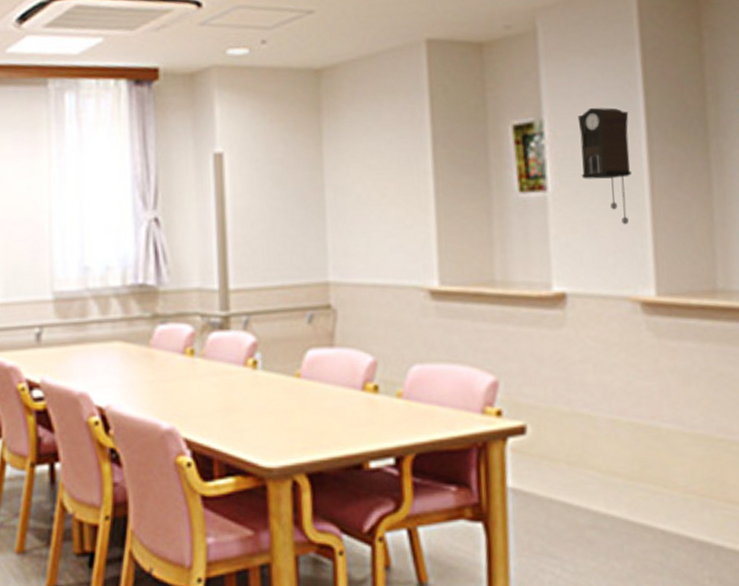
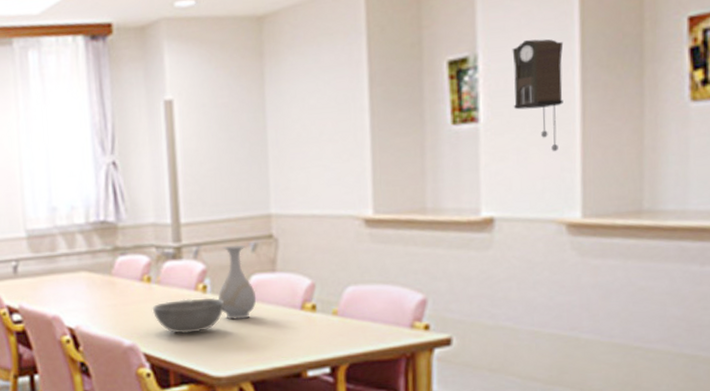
bowl: none [195,375,277,416] -> present [152,297,225,334]
vase: none [270,315,313,401] -> present [218,245,257,320]

